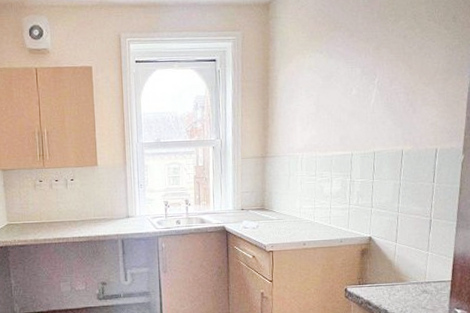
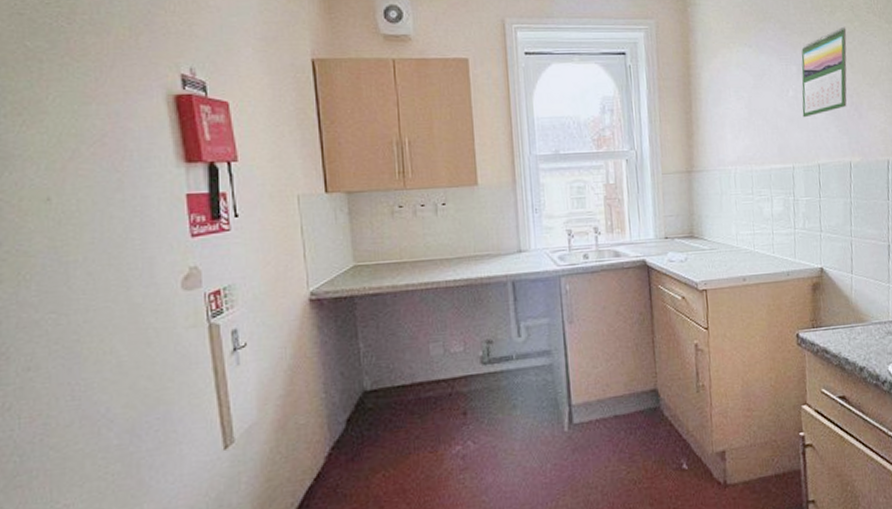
calendar: none [363,33,408,113] -> present [801,26,847,118]

